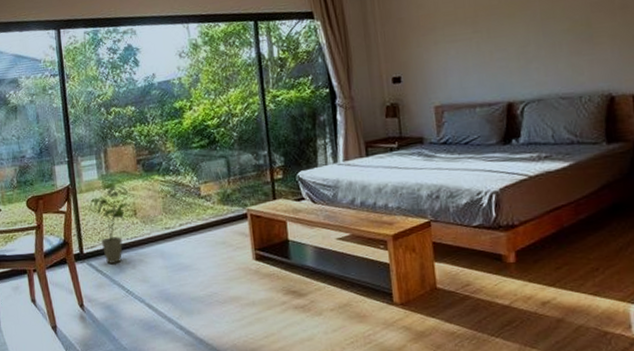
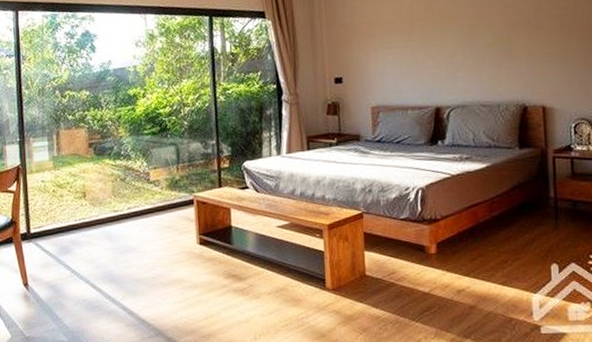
house plant: present [89,183,130,265] -> none [39,165,80,245]

